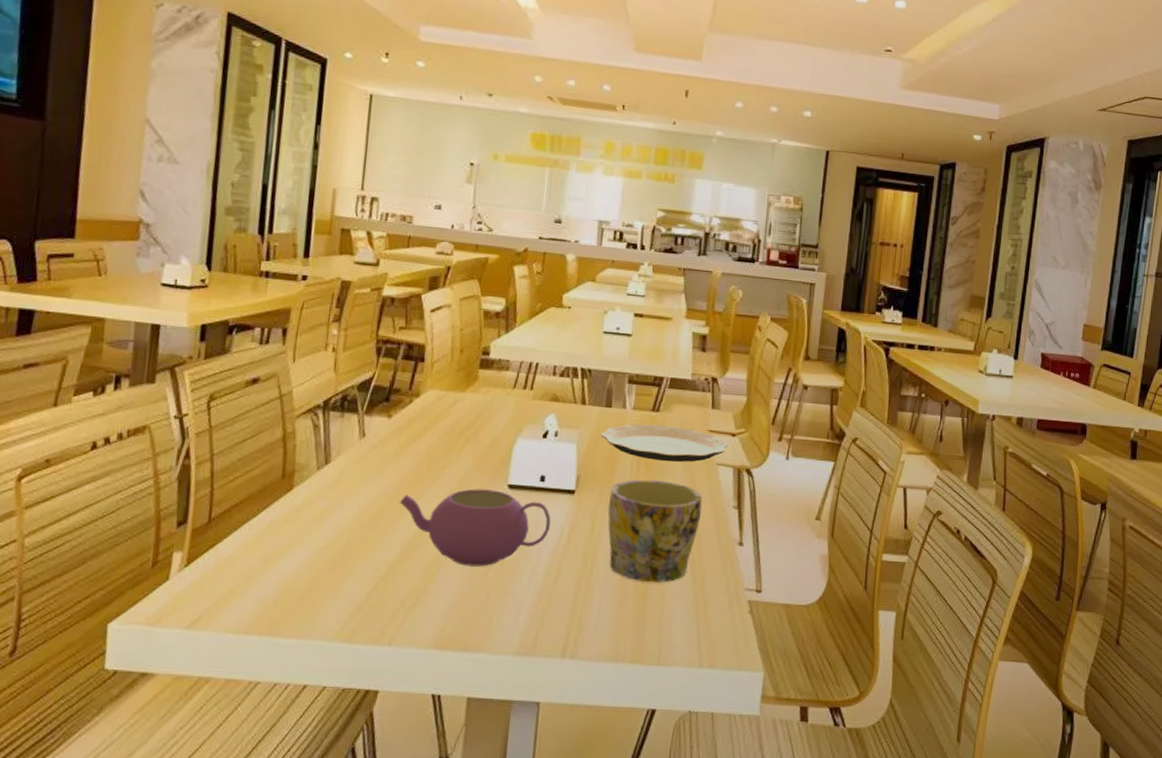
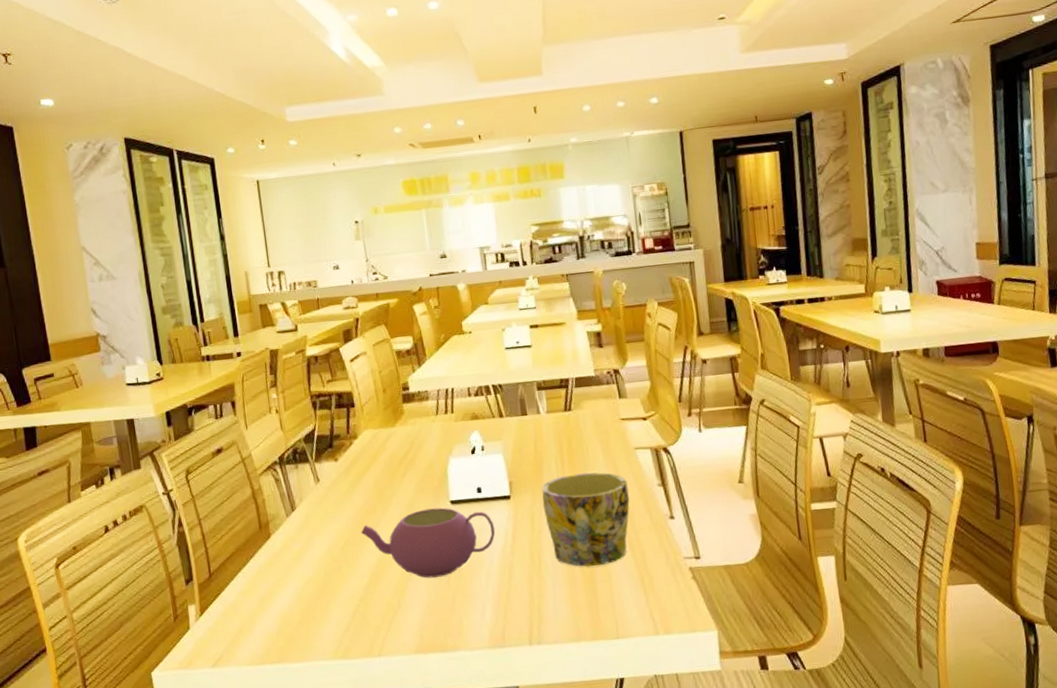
plate: present [600,424,728,462] -> none [522,420,641,456]

